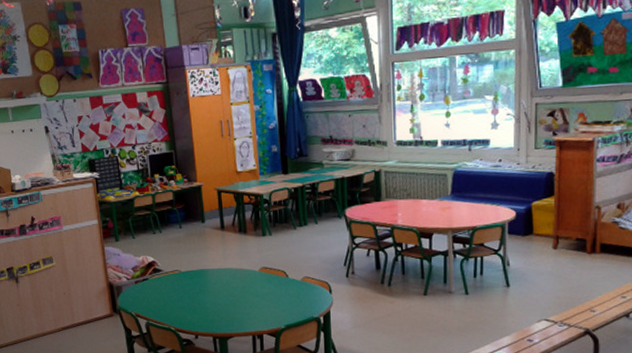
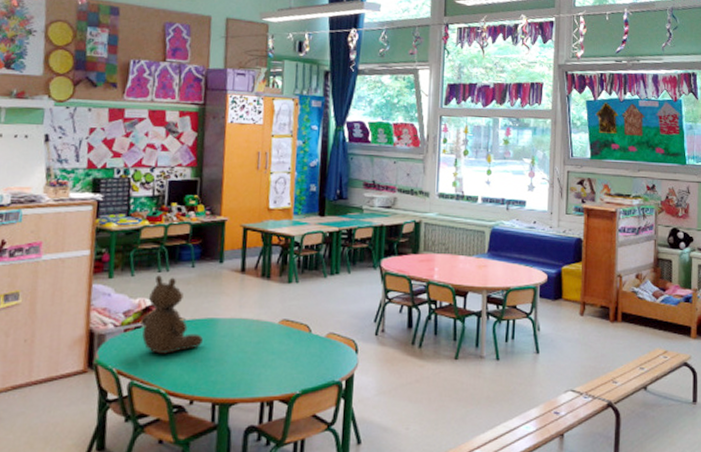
teddy bear: none [146,236,198,300] -> present [139,275,203,354]

